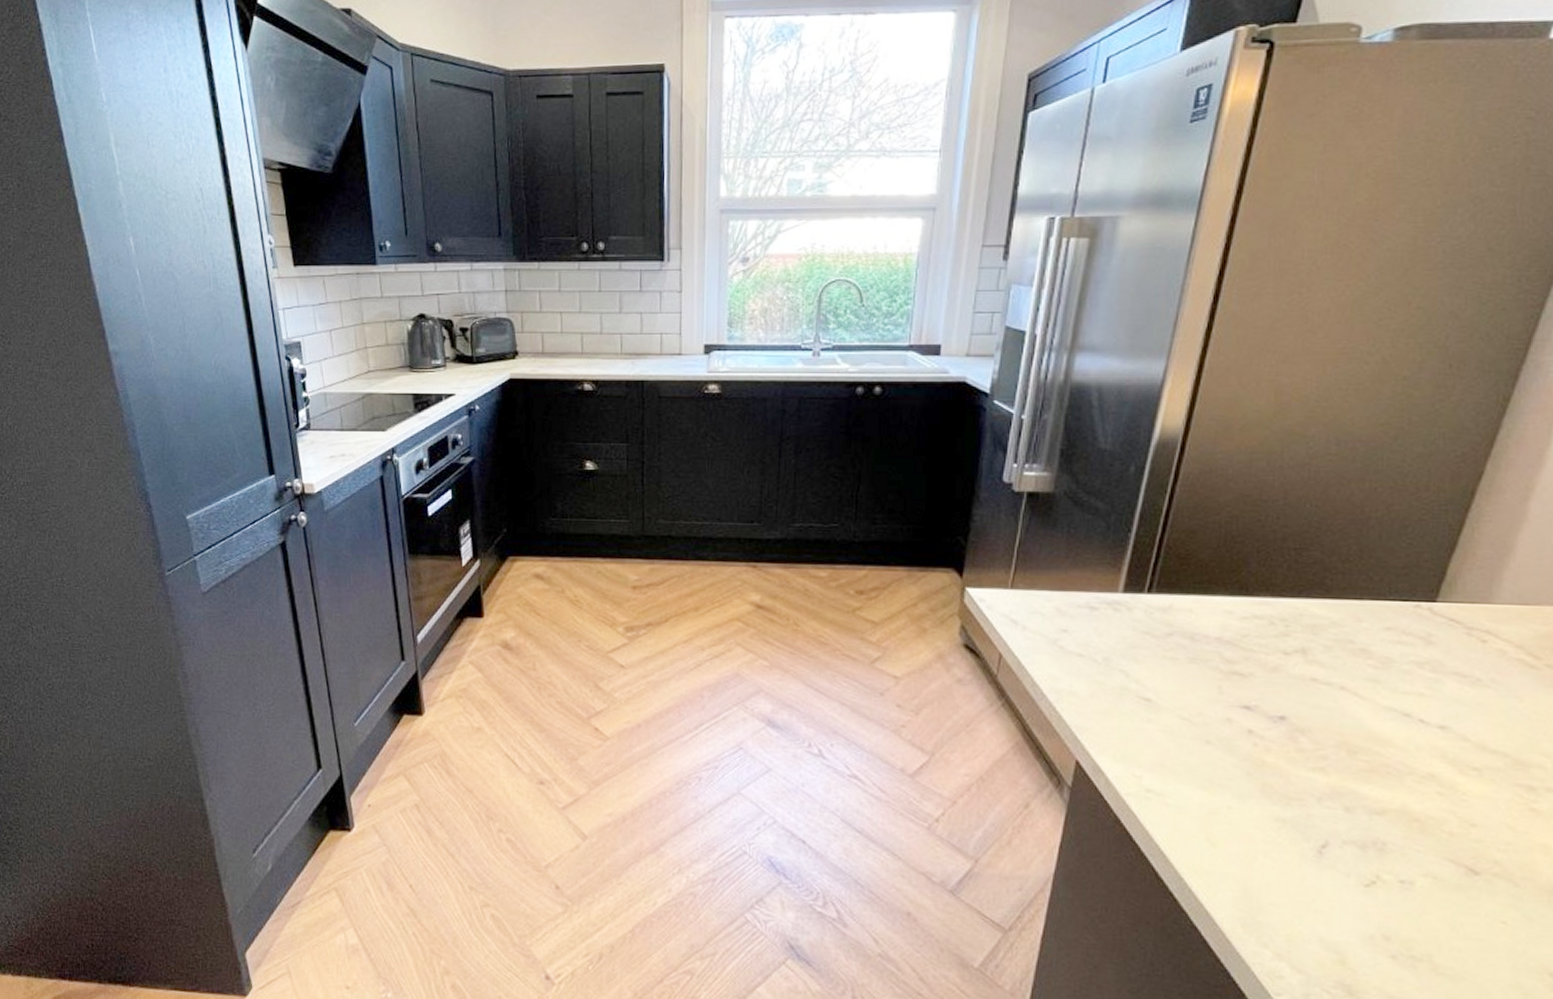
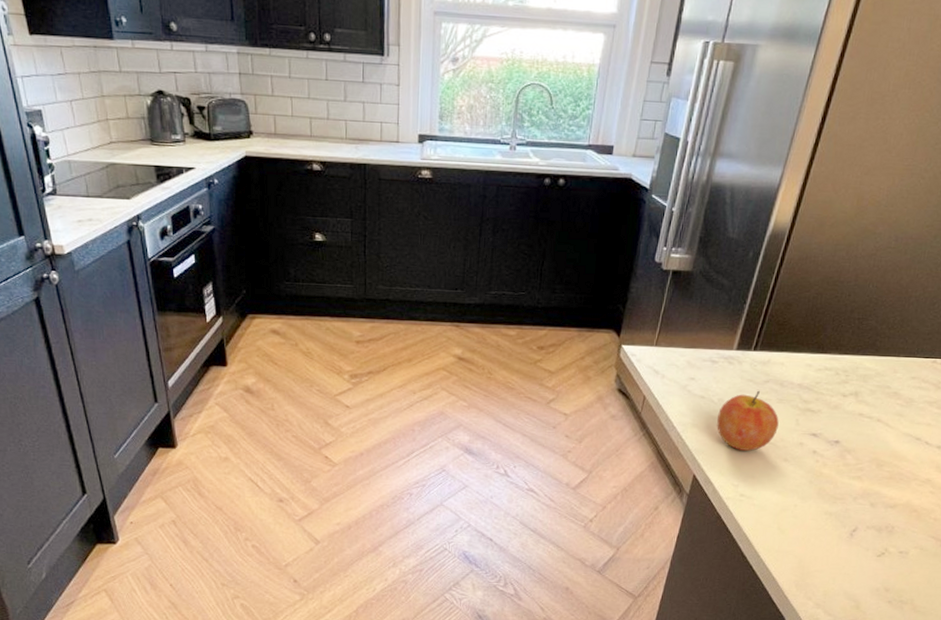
apple: none [1104,646,1193,729] -> present [717,390,779,451]

